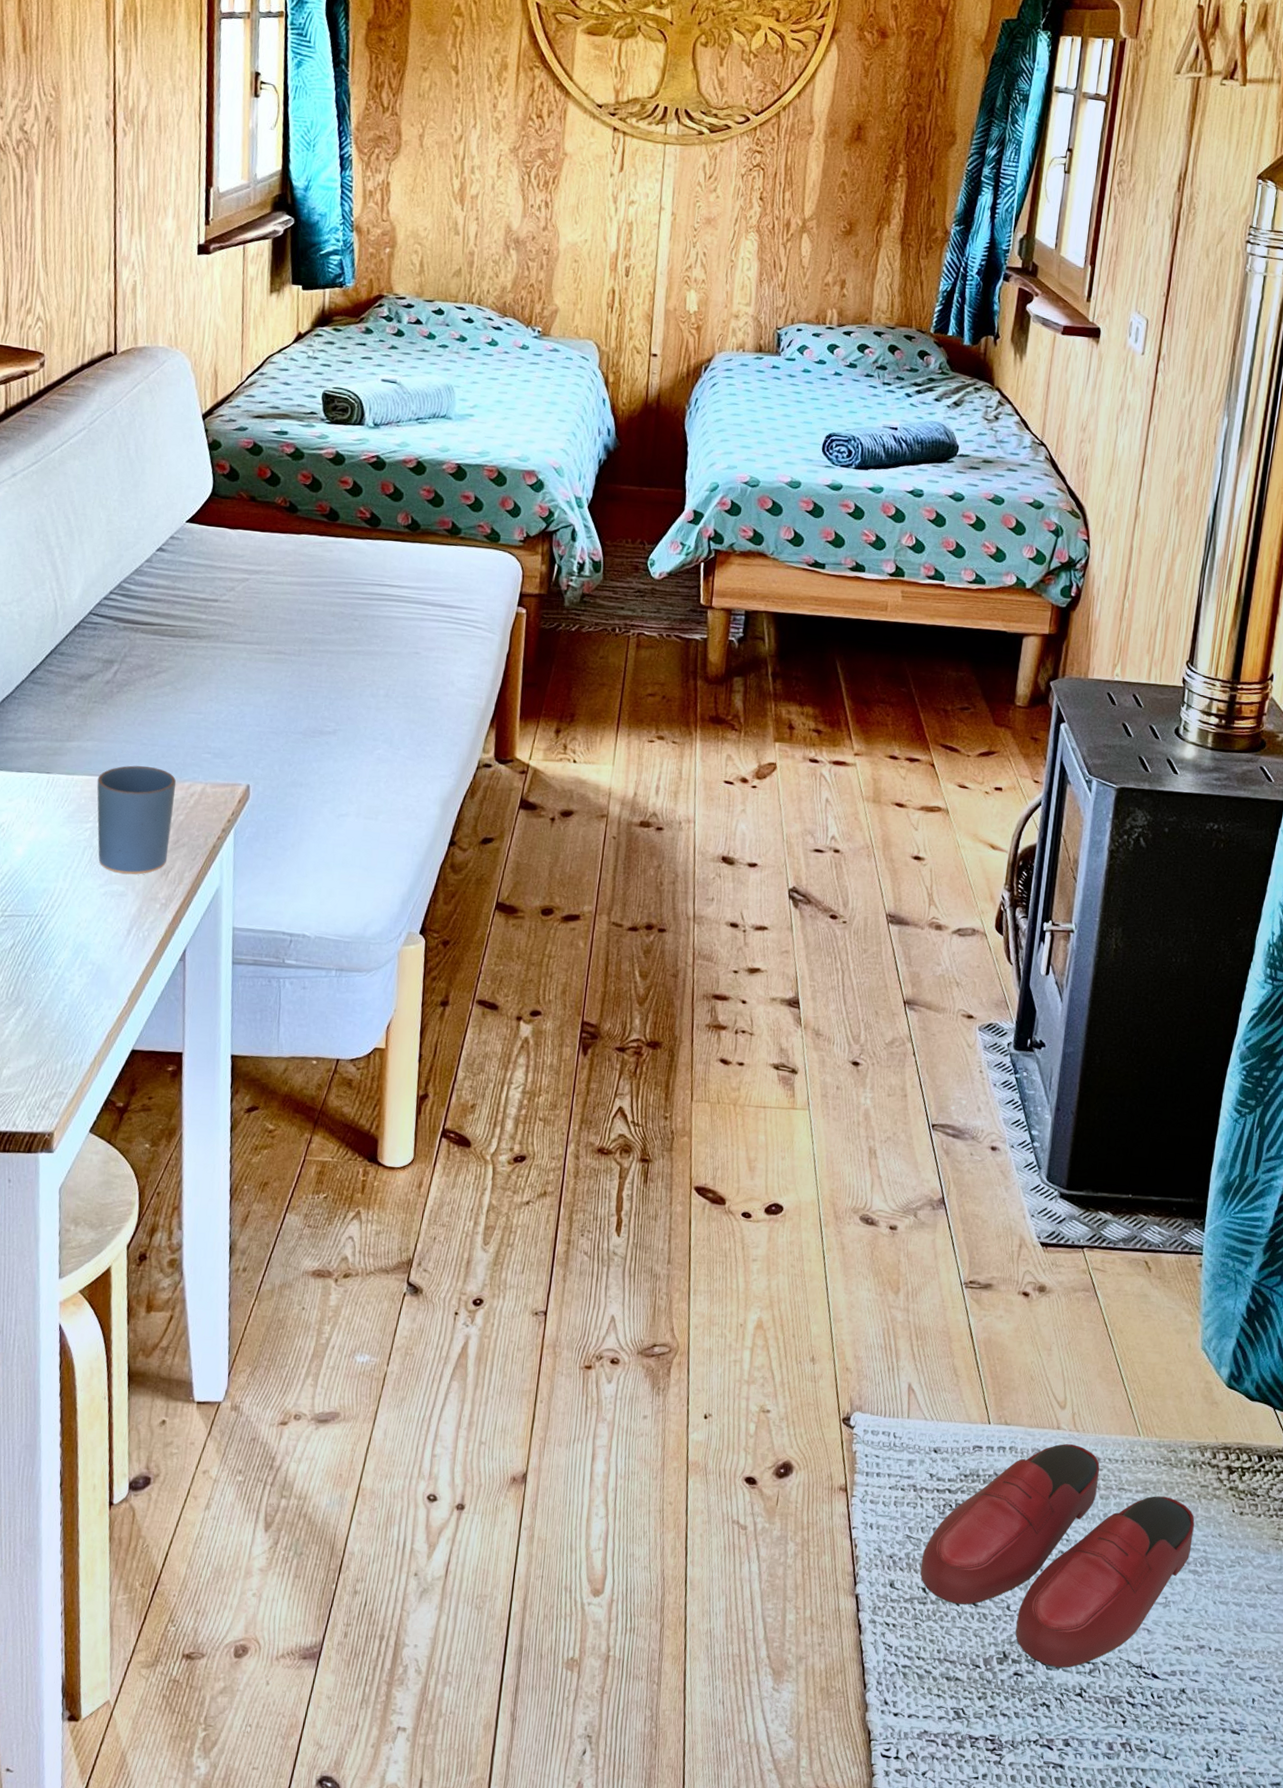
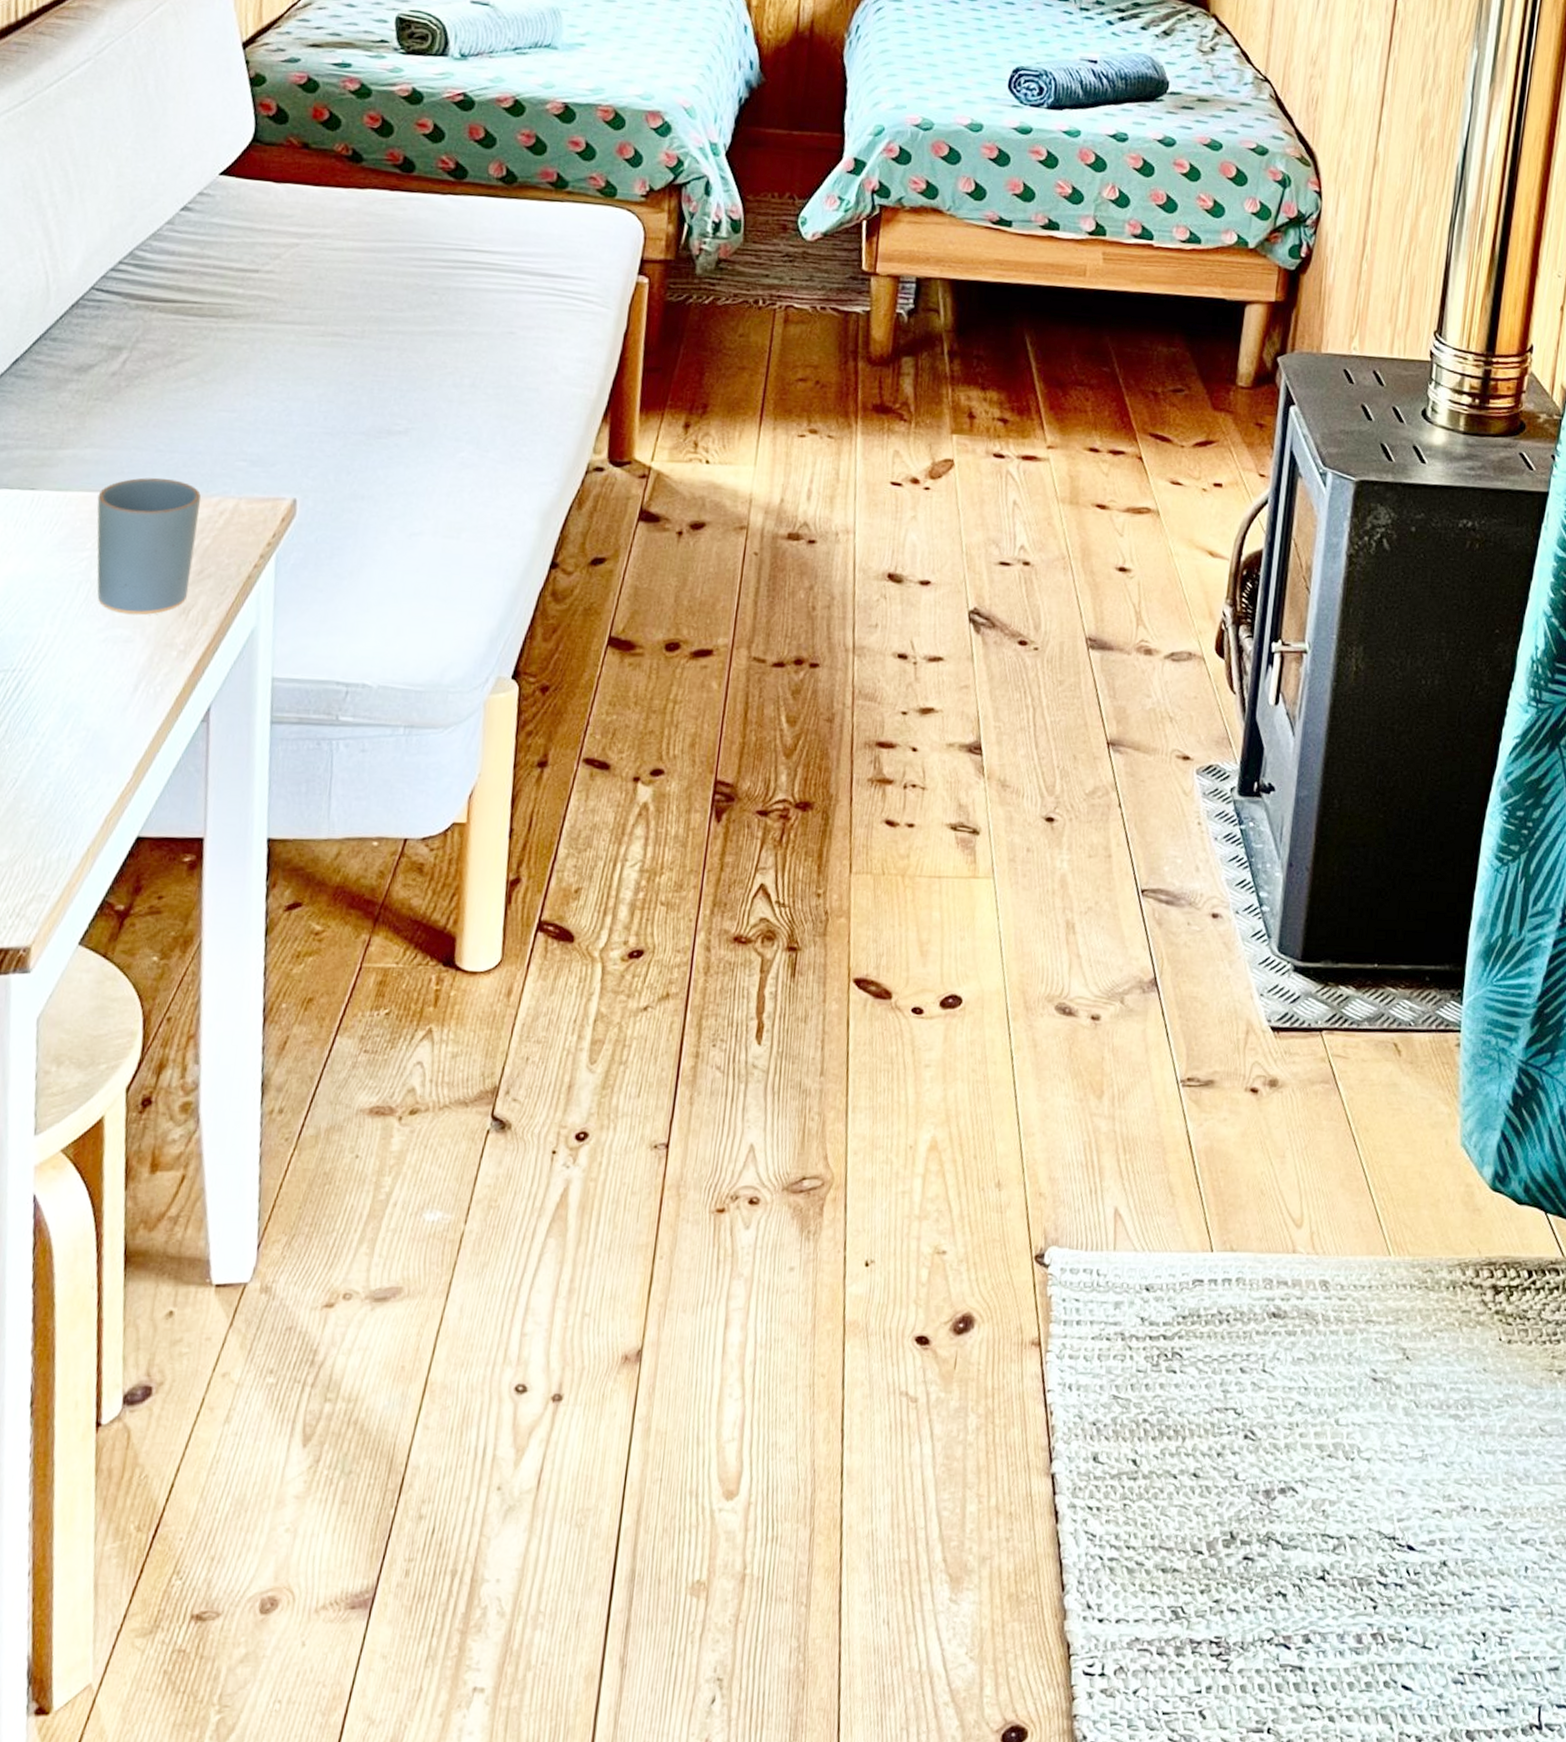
slippers: present [920,1444,1195,1668] -> none [1129,1269,1455,1546]

